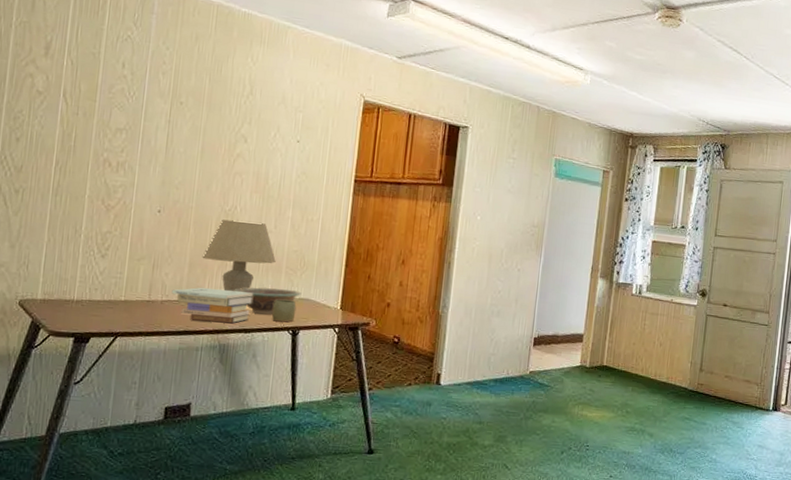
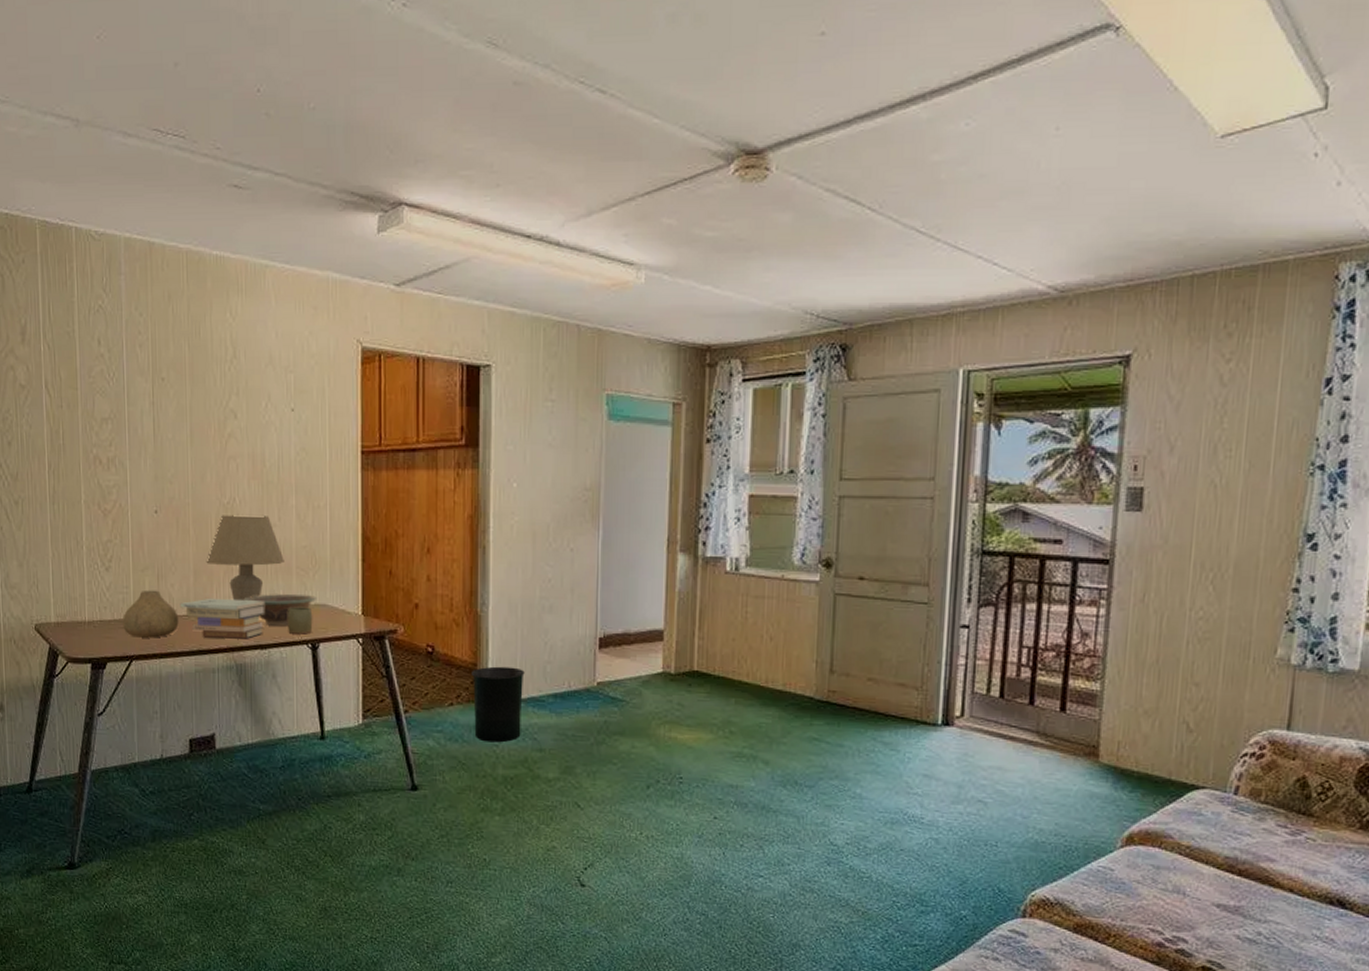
vase: none [112,276,169,318] -> present [123,590,179,638]
waste bin: none [427,355,473,416] -> present [472,666,525,743]

